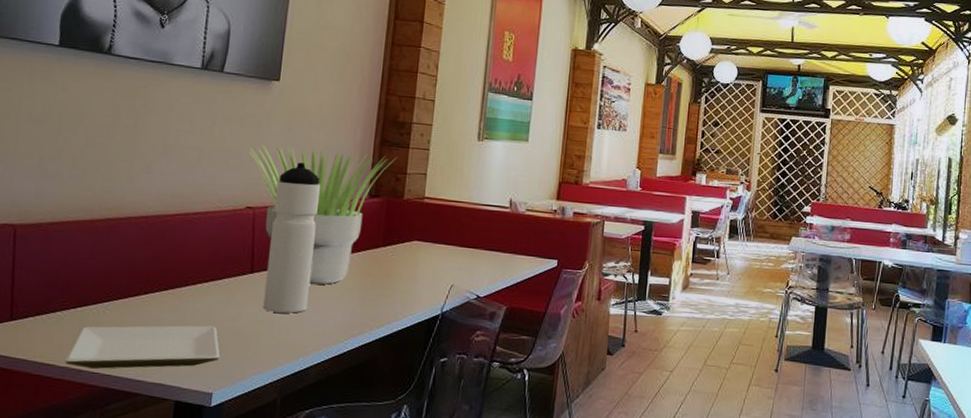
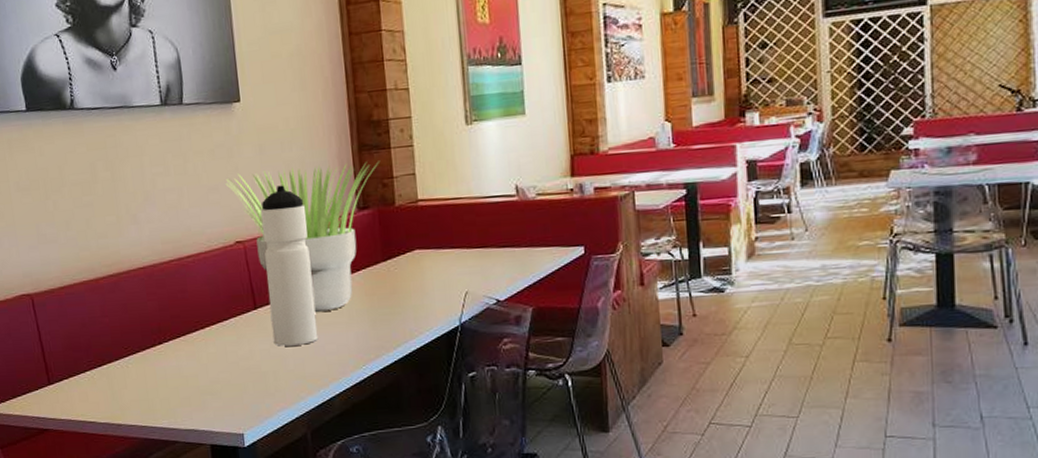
plate: present [64,325,220,369] -> none [103,367,243,422]

